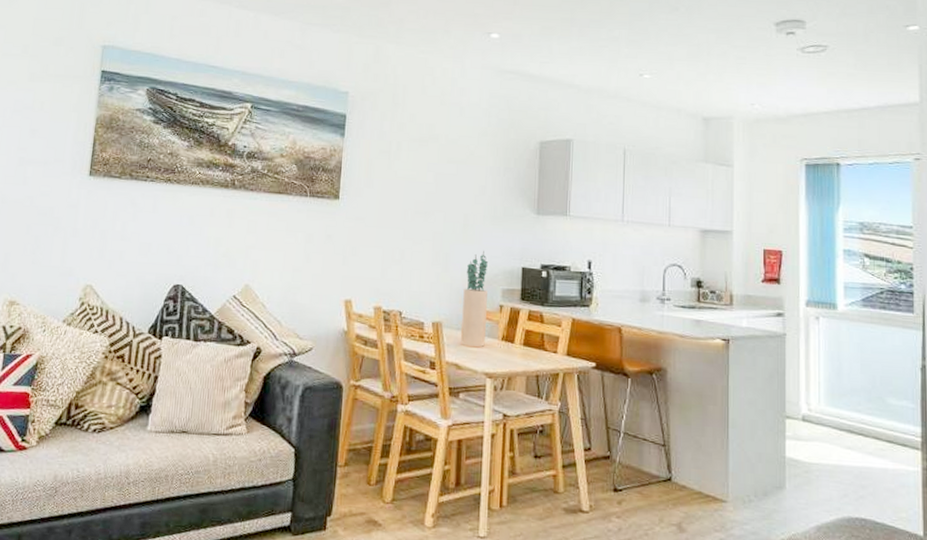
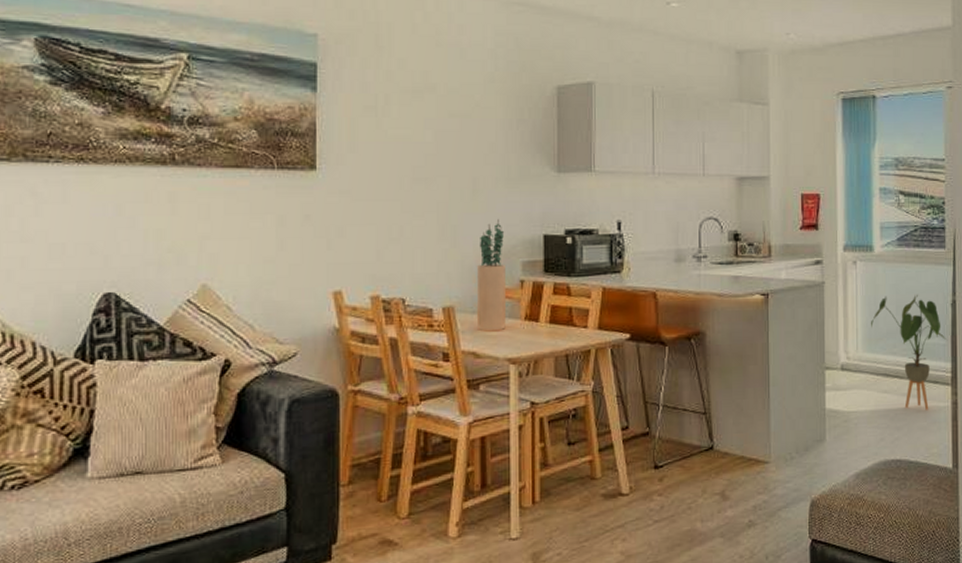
house plant: none [834,353,916,473] -> present [871,294,946,410]

